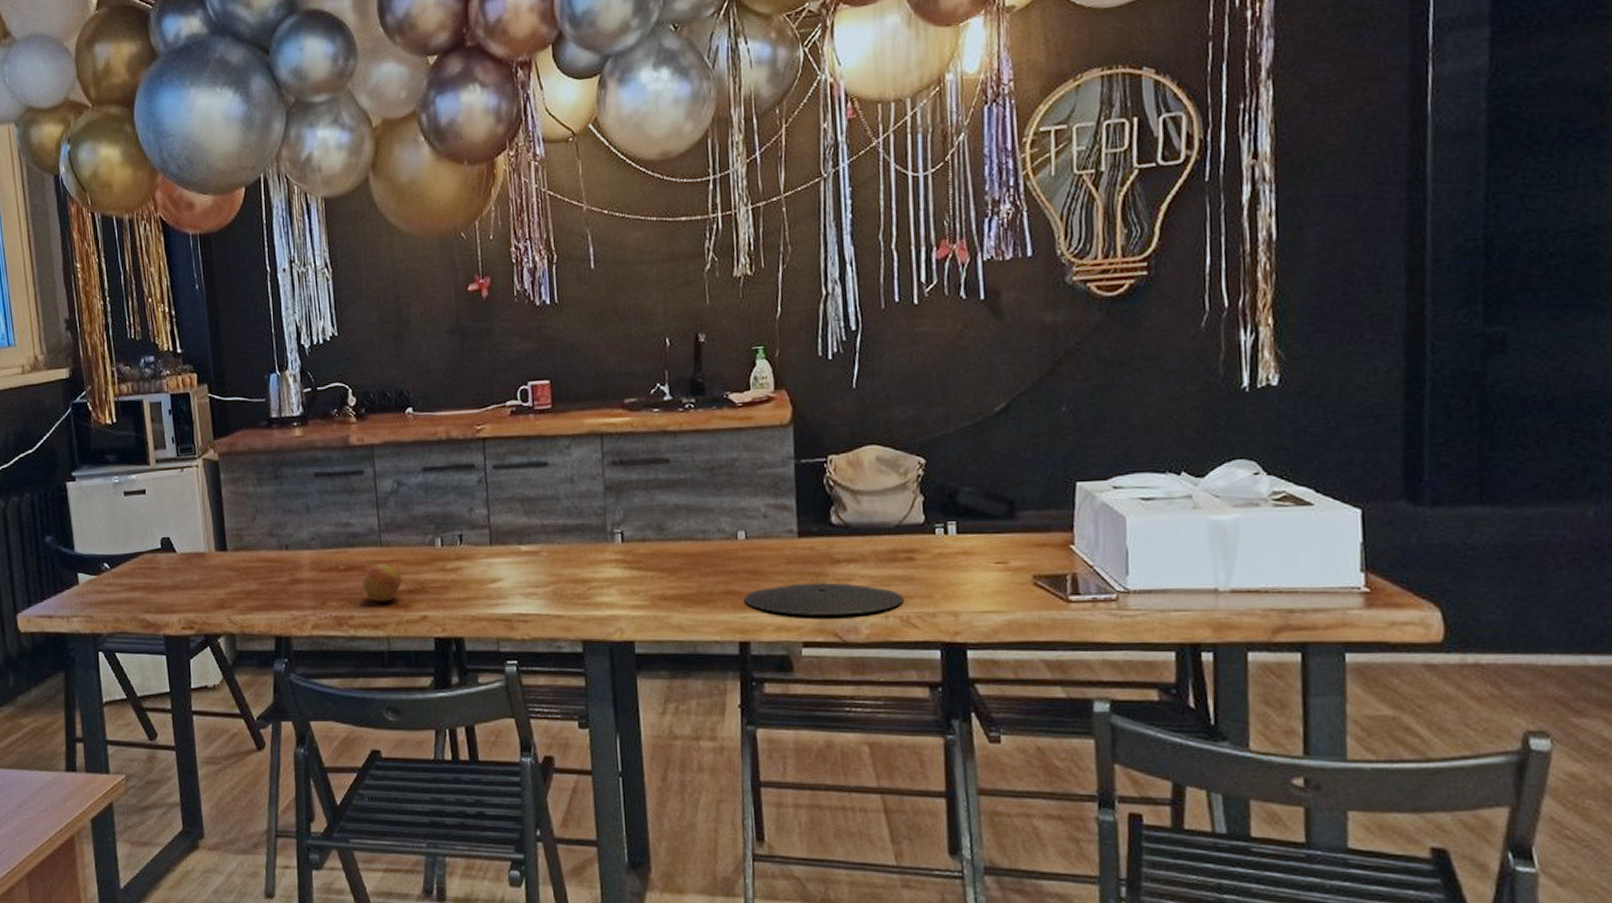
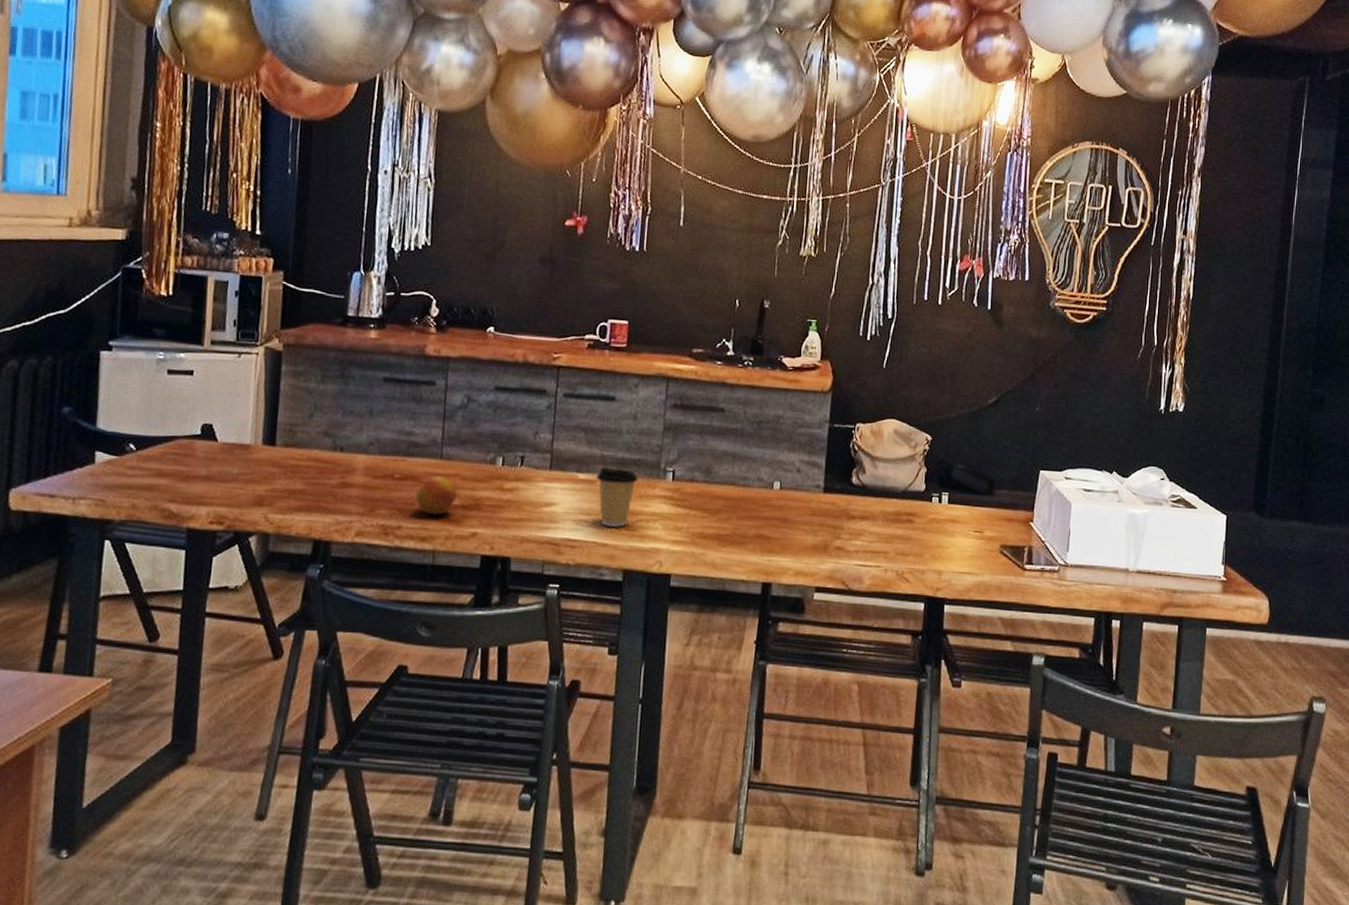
coffee cup: none [540,536,585,597] -> present [596,466,638,527]
plate: present [744,582,903,616] -> none [772,534,901,566]

